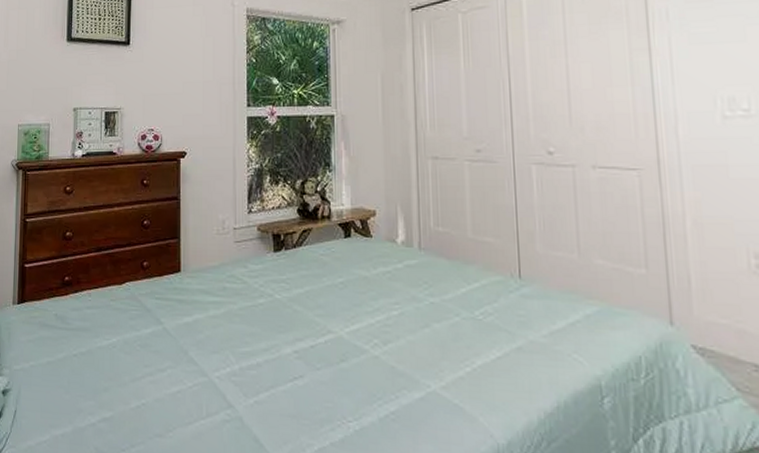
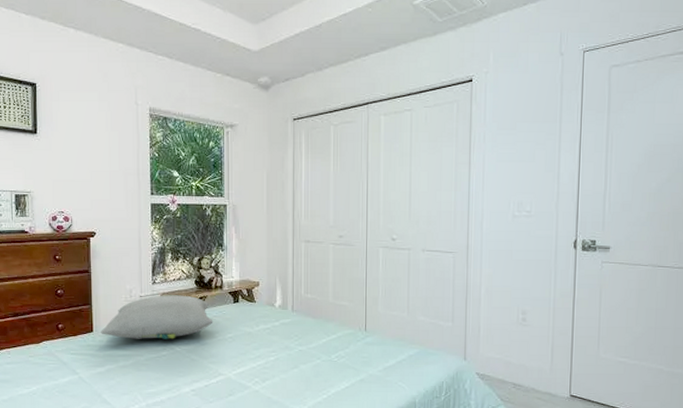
pillow: none [189,227,320,284] -> present [101,295,213,339]

